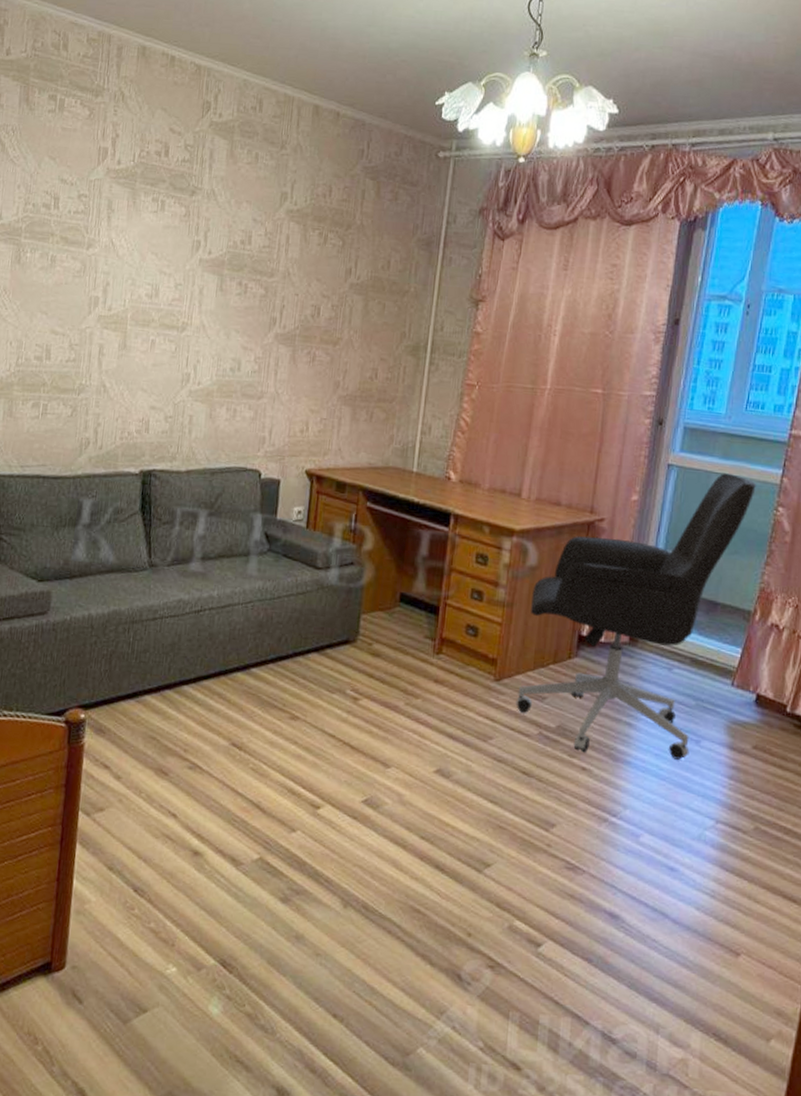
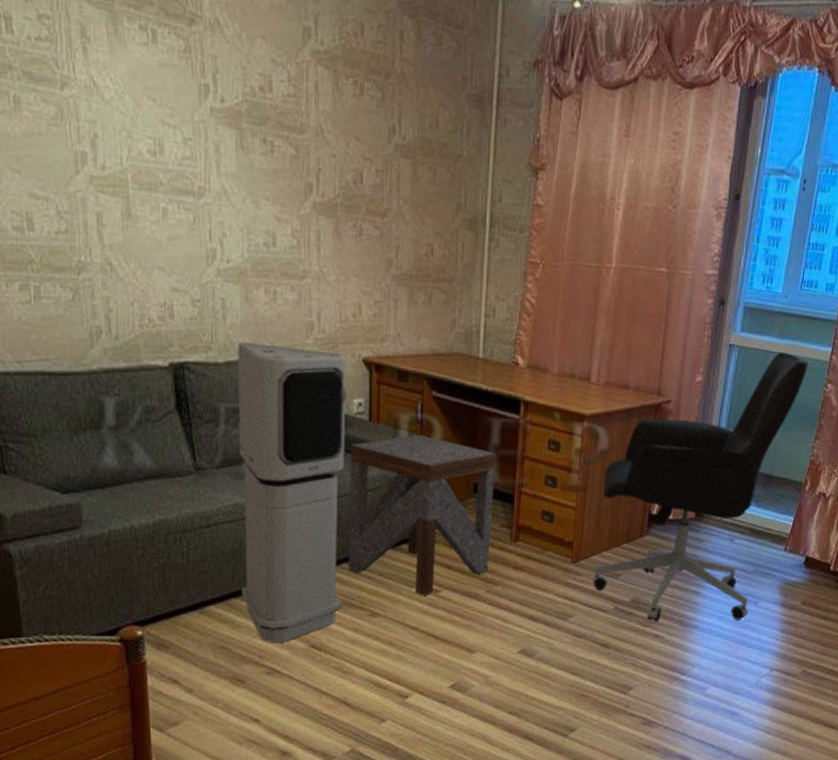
air purifier: none [175,453,291,738] -> present [238,342,348,643]
side table: none [274,542,424,703] -> present [348,434,496,596]

